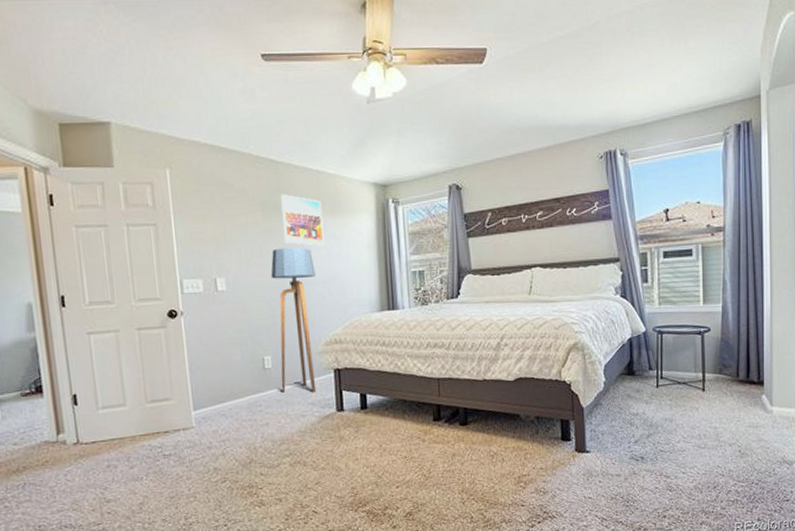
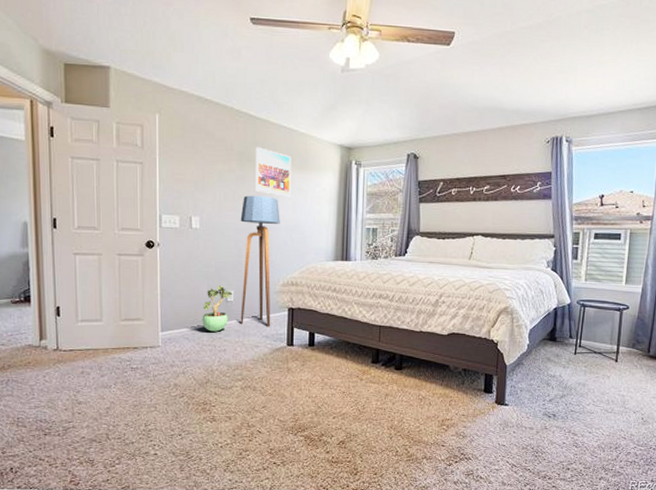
potted plant: none [238,352,270,405] -> present [202,286,232,332]

